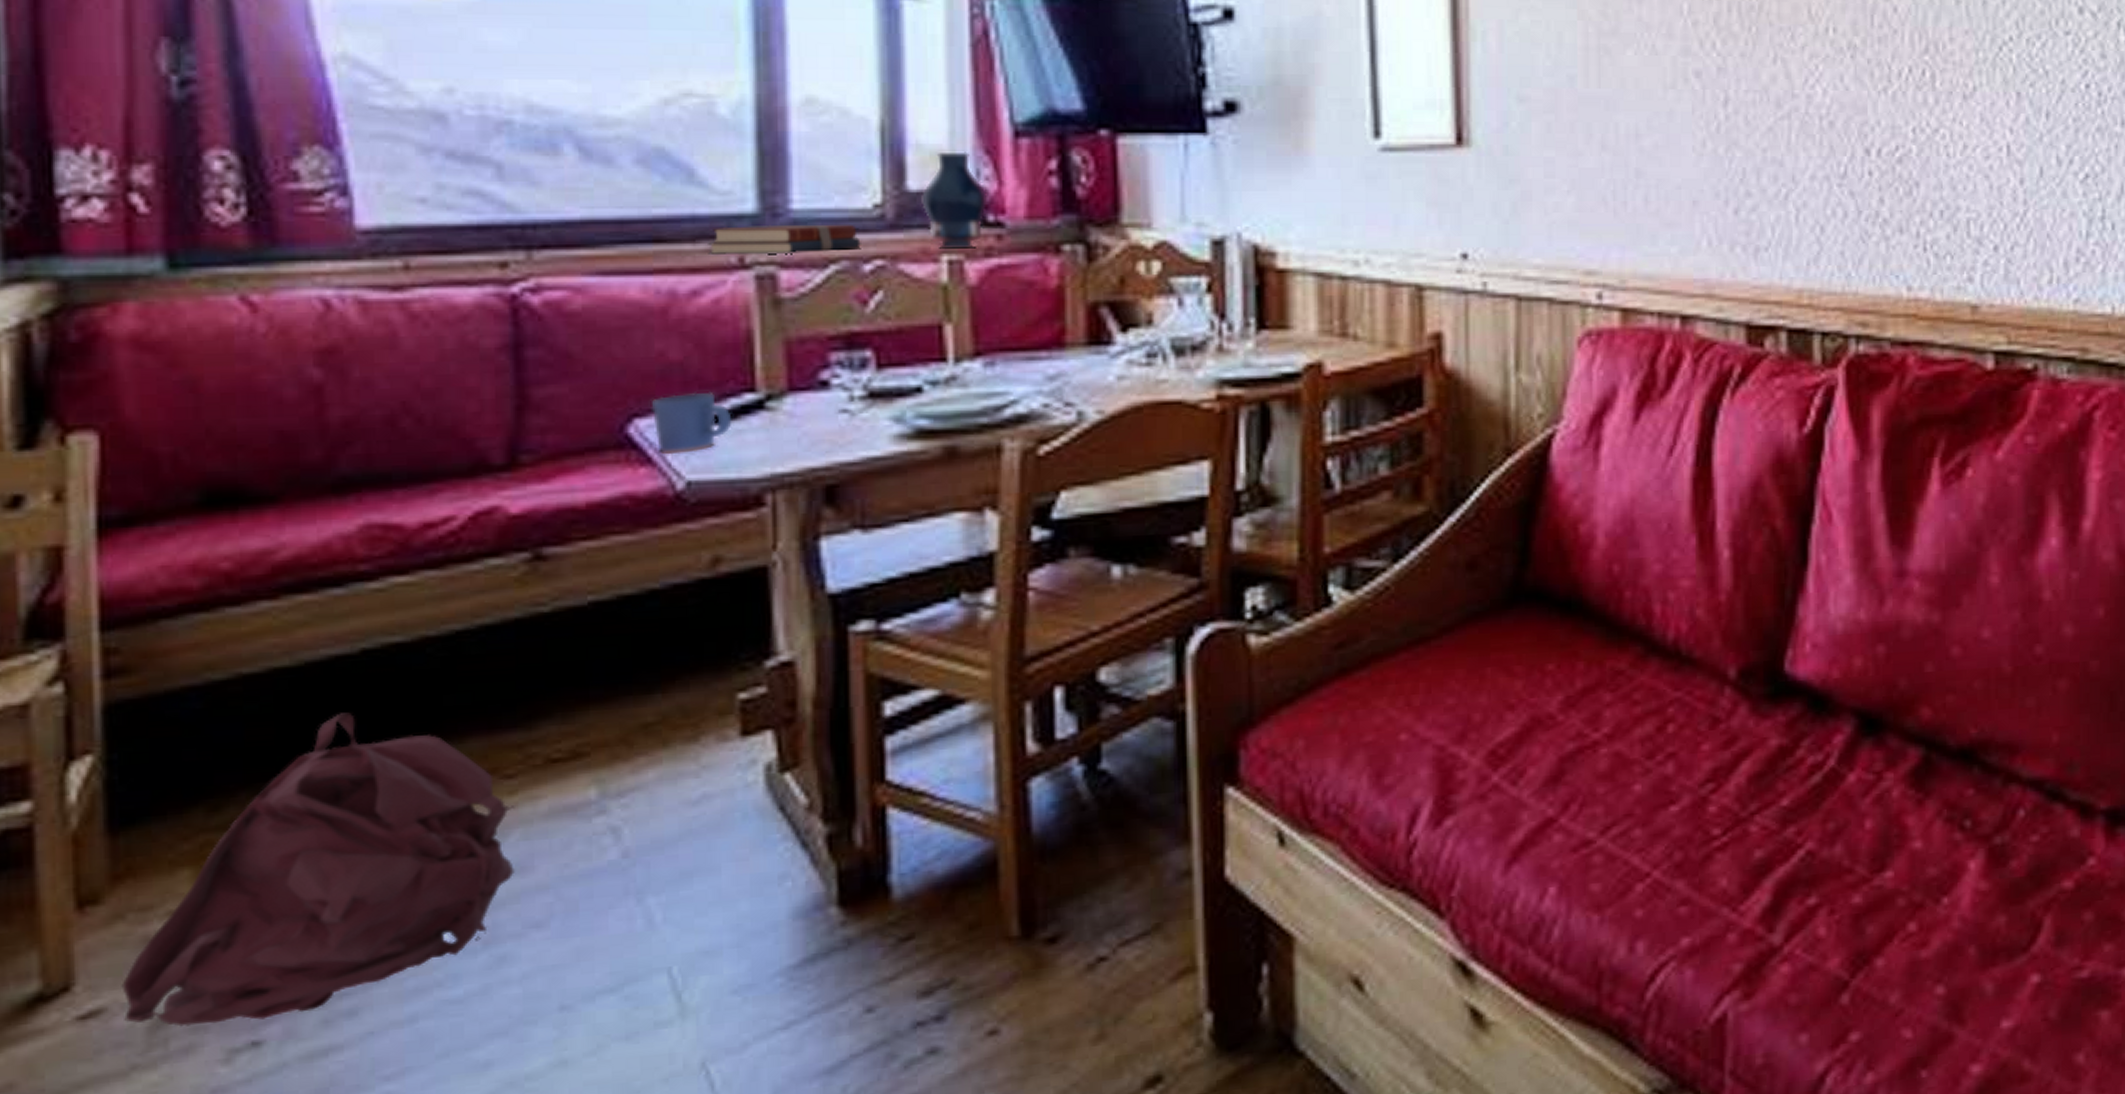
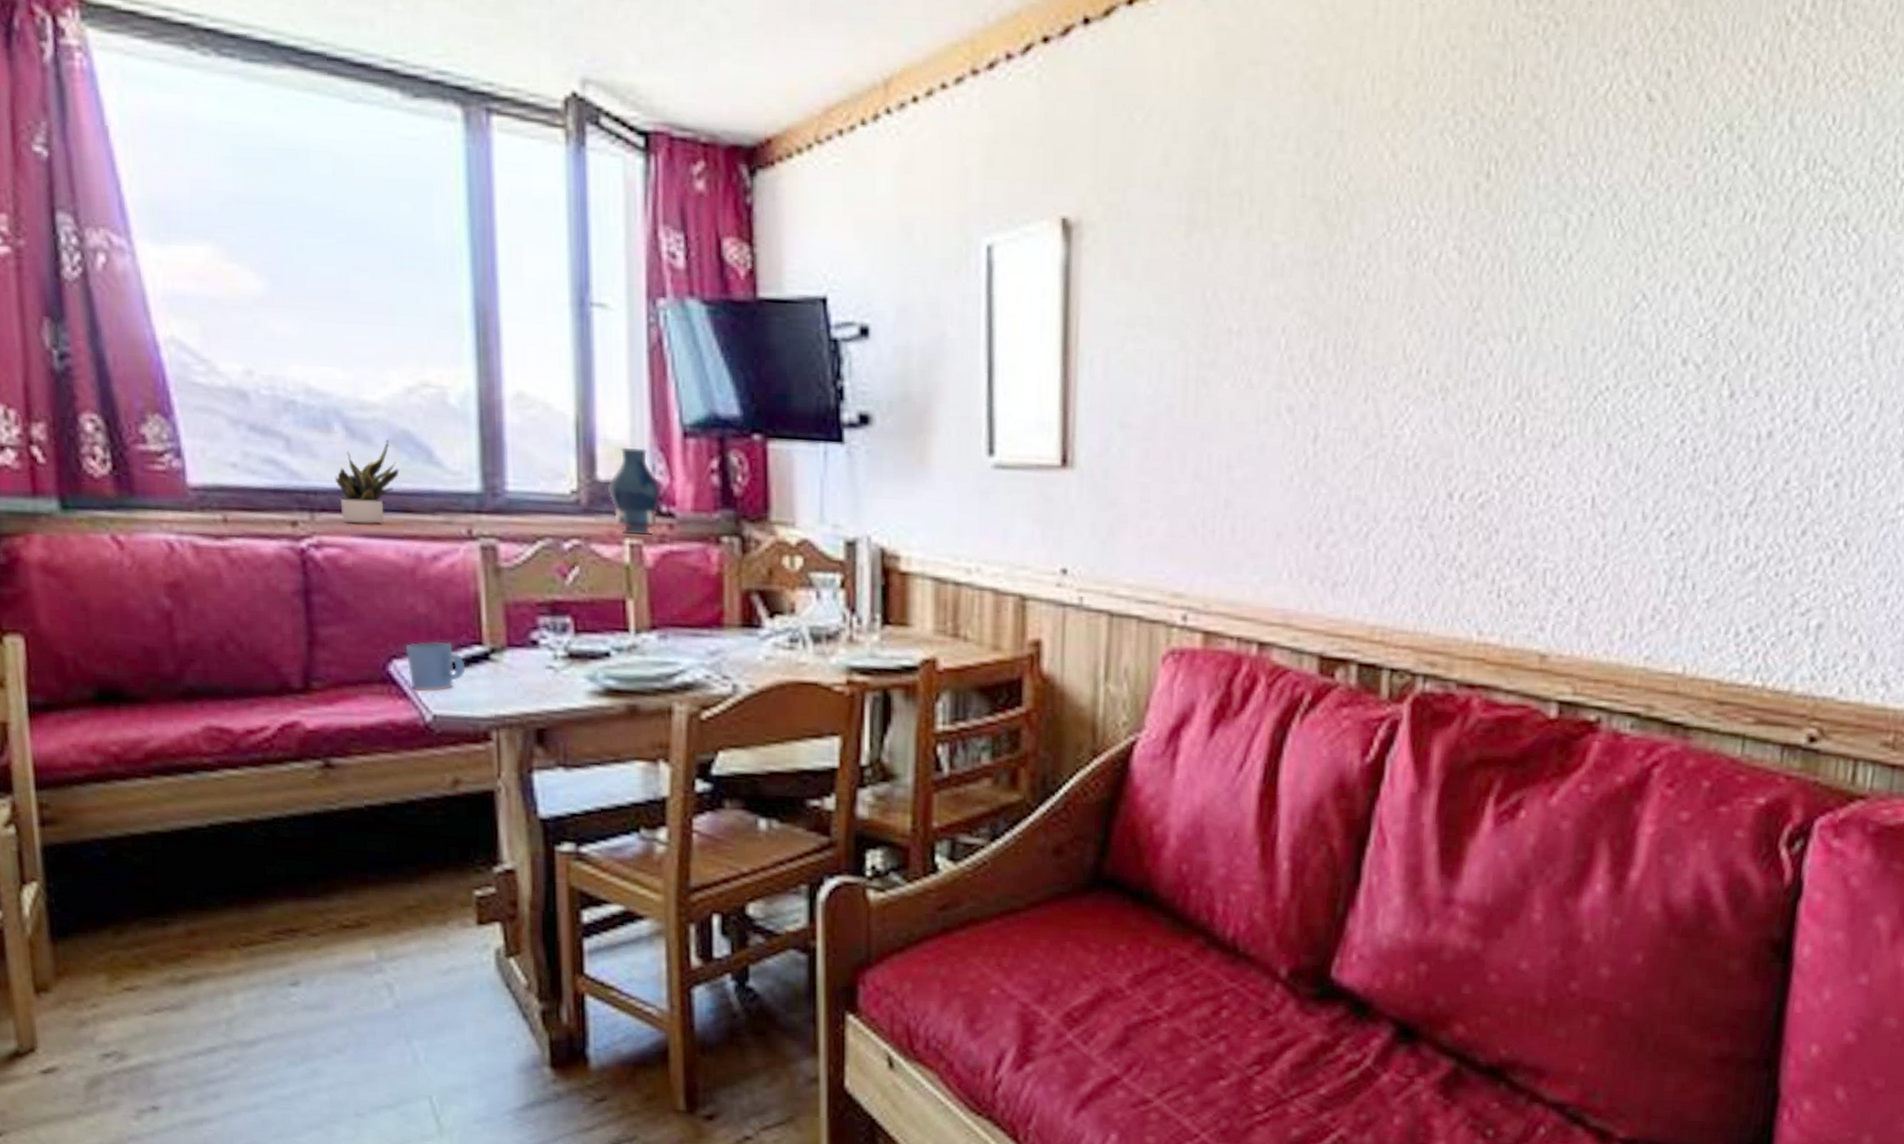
backpack: present [121,712,515,1027] -> none [67,871,321,1091]
potted plant: none [561,159,650,259] -> present [334,439,400,524]
books: present [708,224,861,254] -> none [444,502,561,530]

